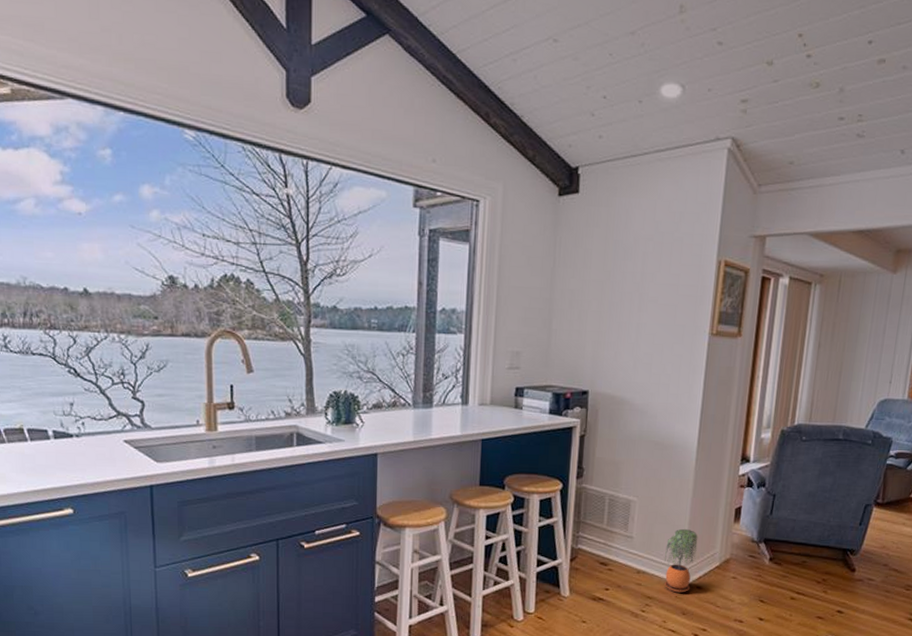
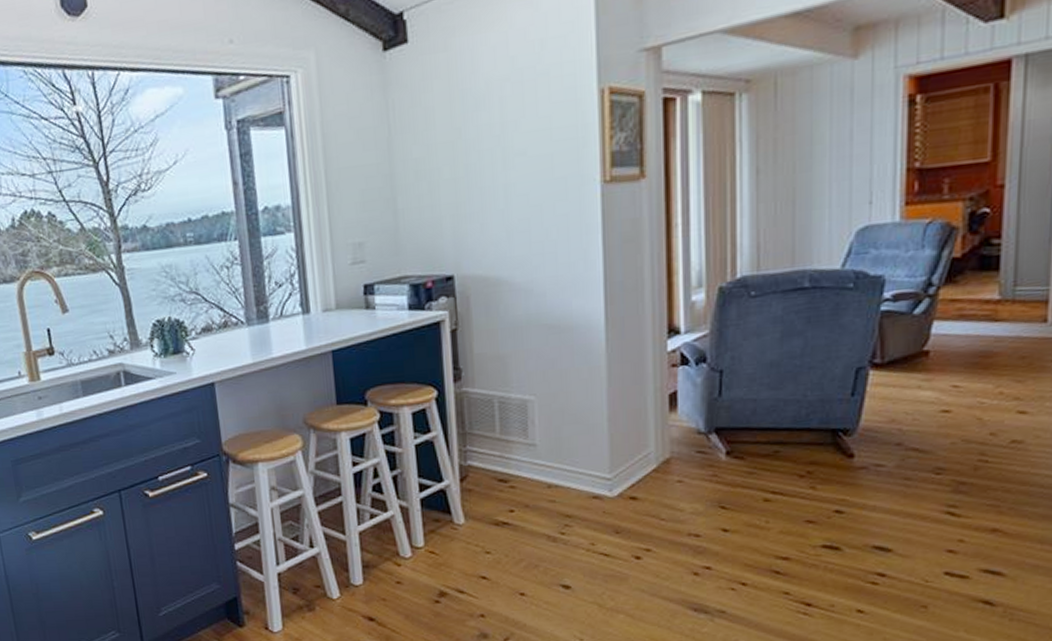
potted plant: present [663,528,698,593] -> none [581,426,624,507]

